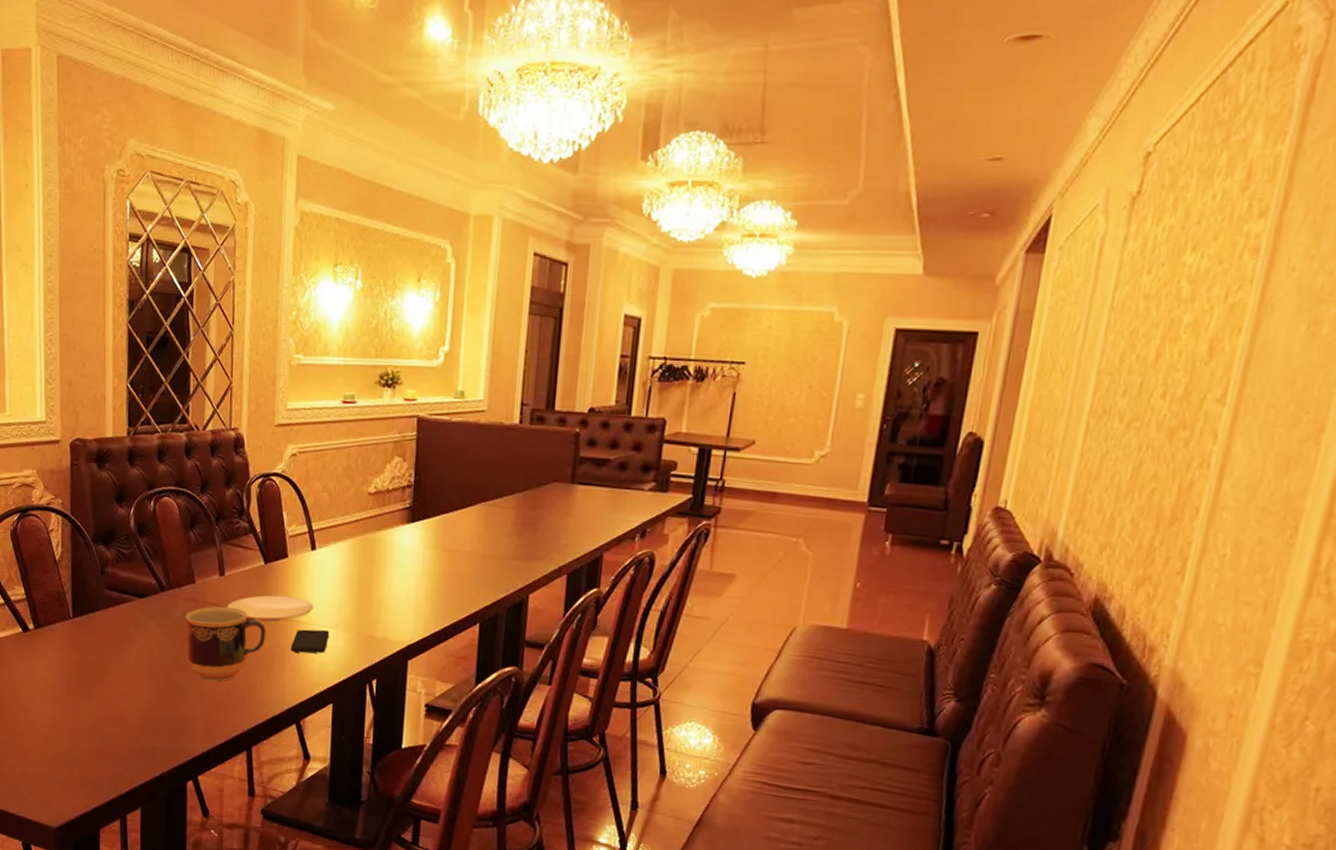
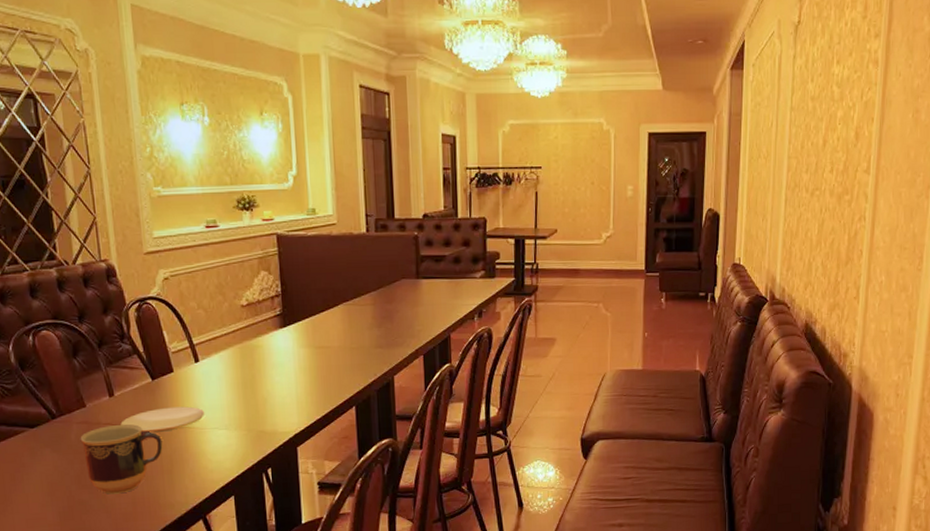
mobile phone: present [290,629,330,653] -> none [187,431,223,456]

